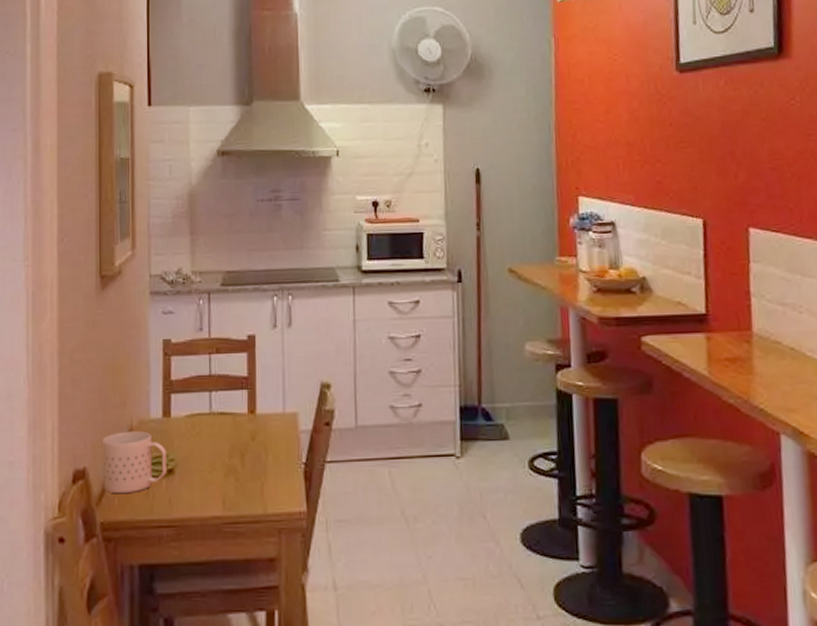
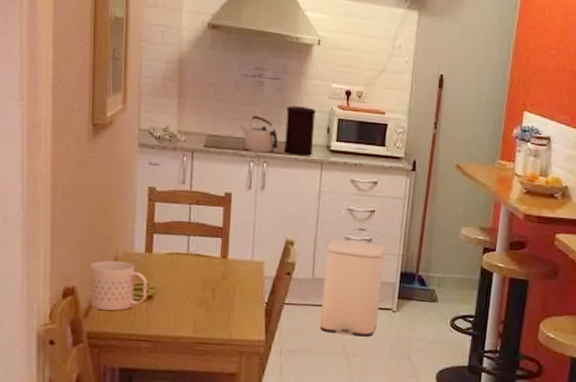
kettle: none [259,242,302,285] -> present [240,115,278,153]
canister: none [309,225,342,282] -> present [284,105,316,156]
pedal bin: none [369,374,440,495] -> present [320,239,386,337]

